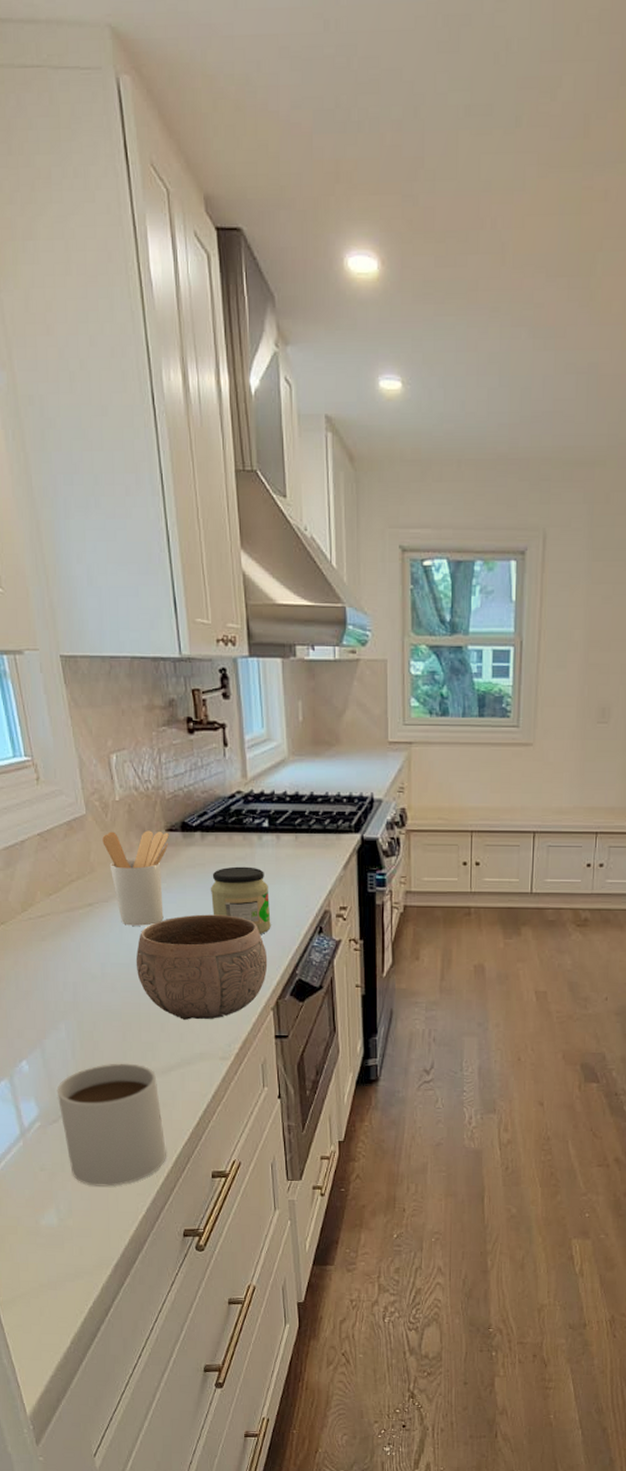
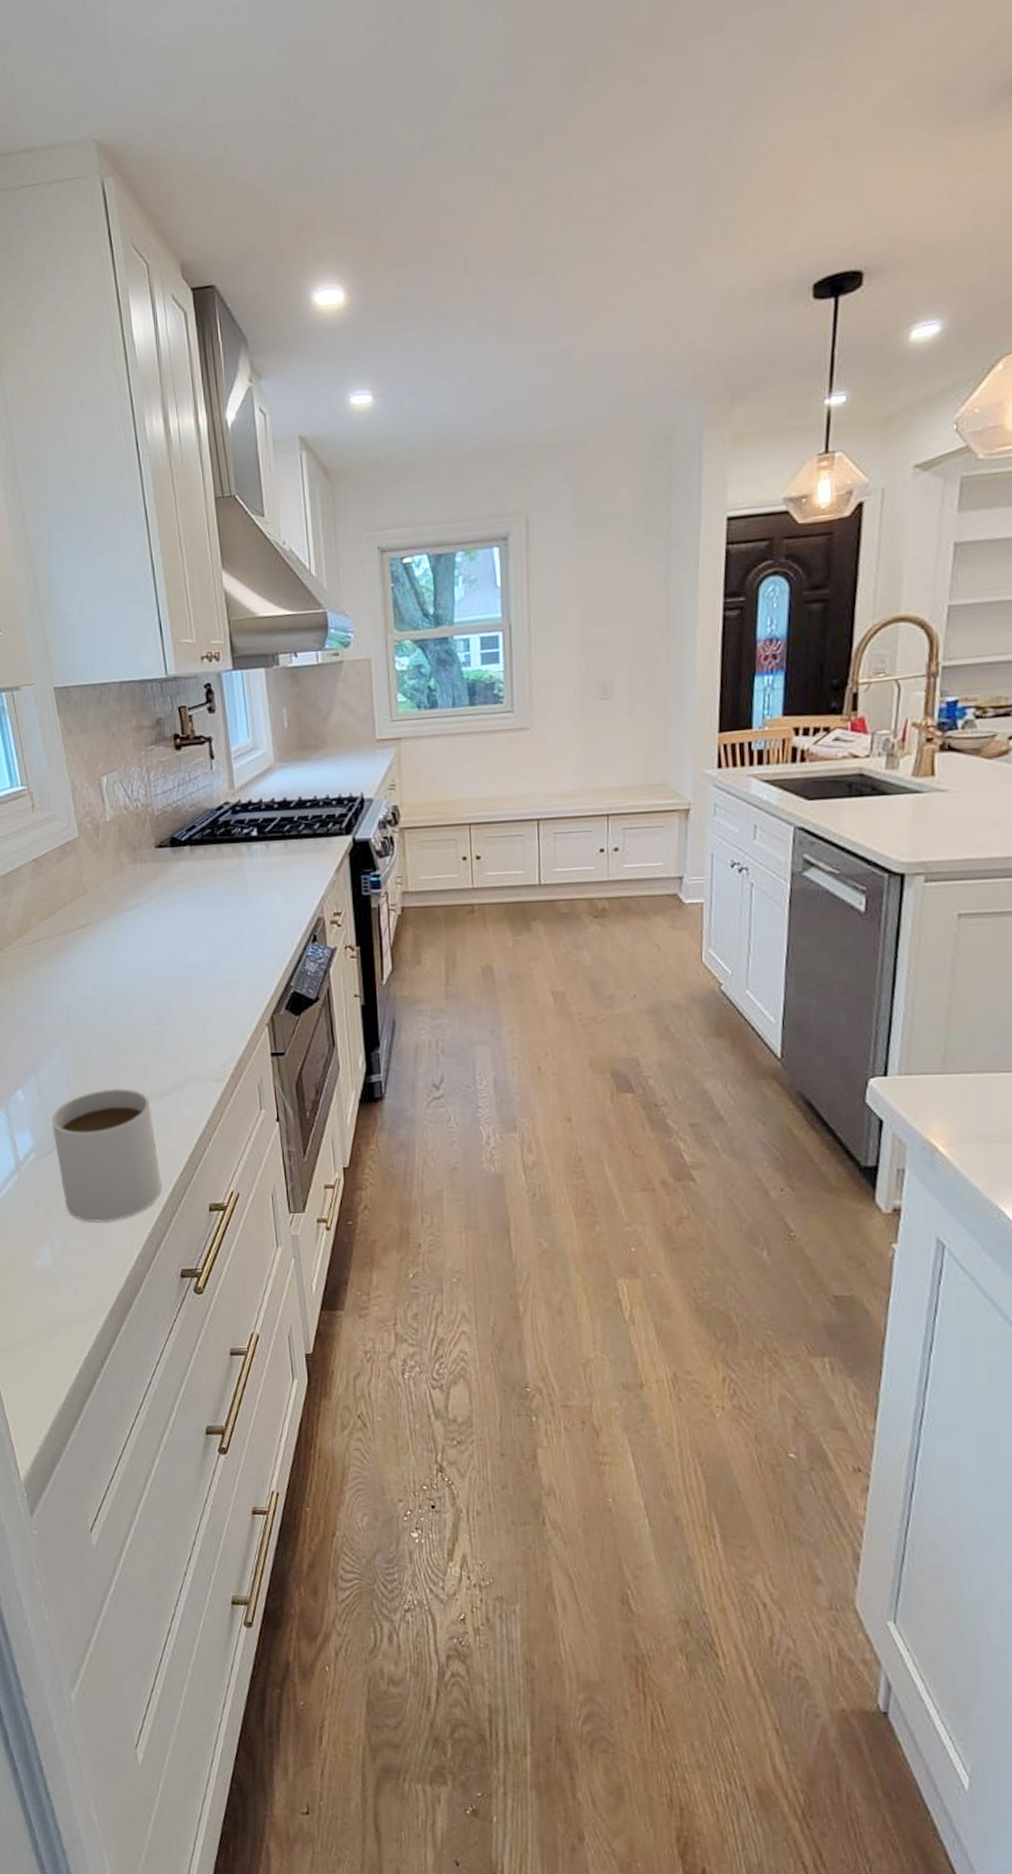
utensil holder: present [102,830,169,926] -> none [94,848,159,945]
bowl: present [136,914,268,1021] -> none [128,928,261,1041]
jar: present [210,866,271,934] -> none [200,877,263,946]

